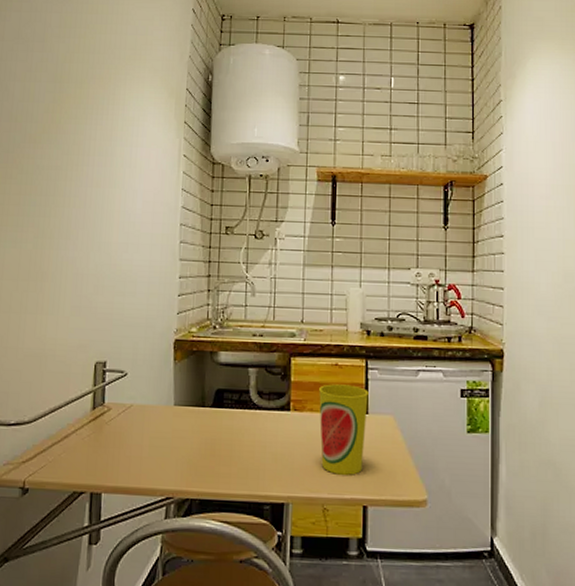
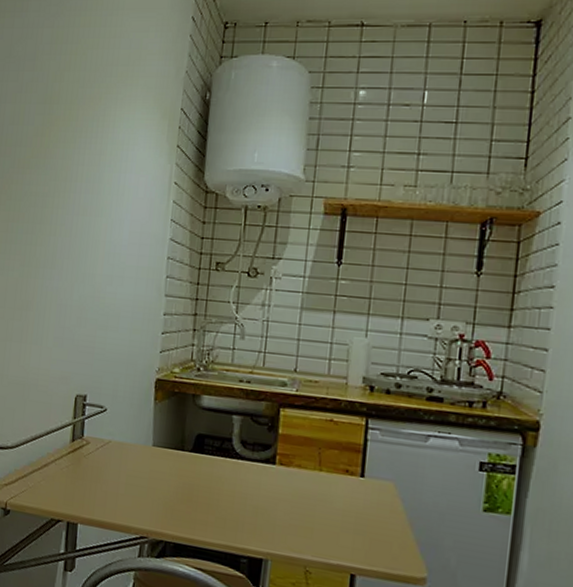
cup: present [319,384,369,475] -> none [306,440,367,541]

